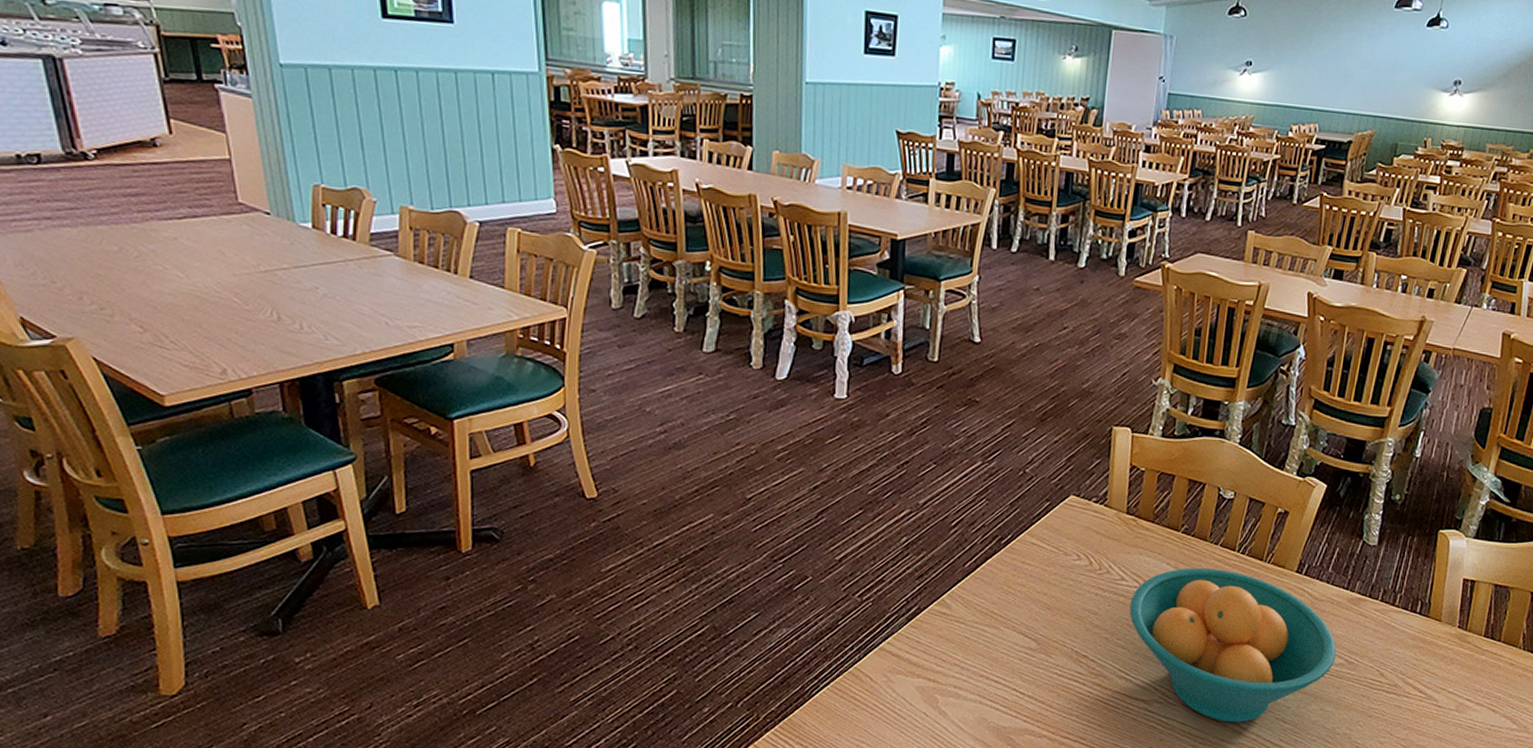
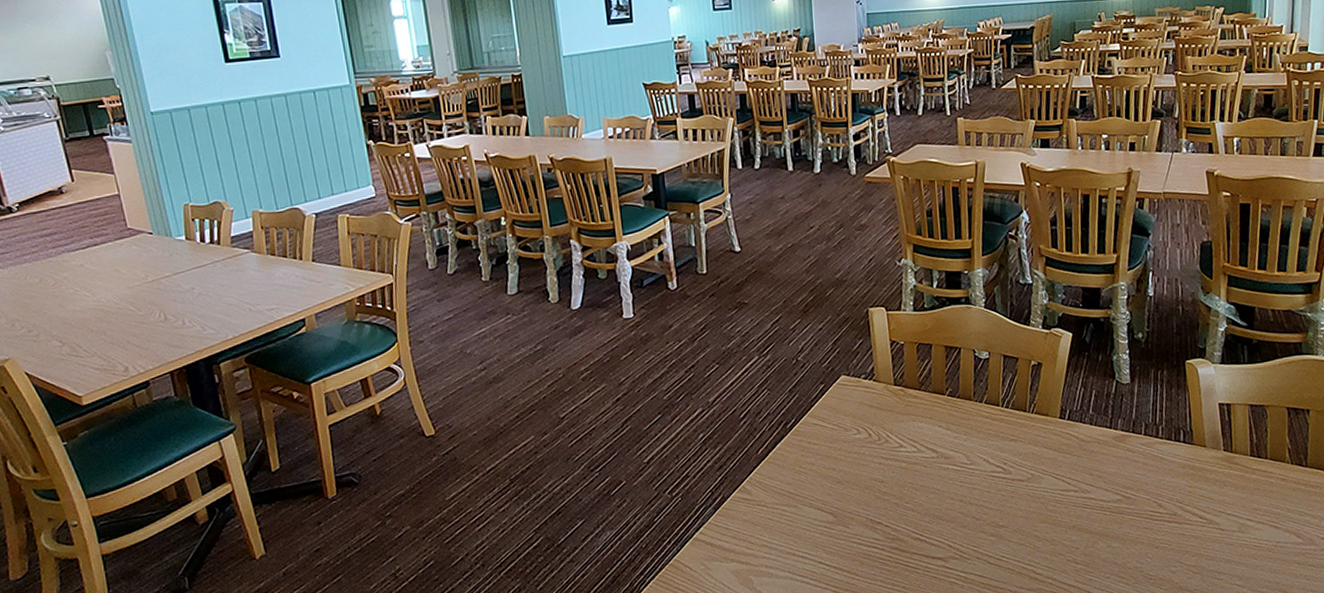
fruit bowl: present [1129,568,1337,723] -> none [912,425,1113,570]

